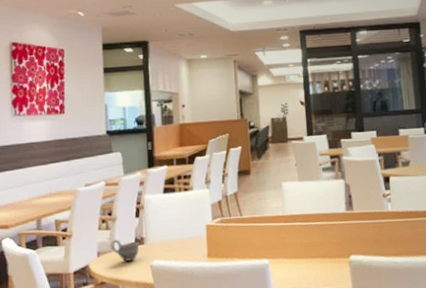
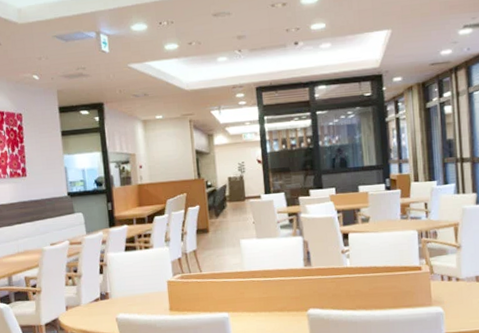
cup: present [110,239,140,262] -> none [77,294,105,315]

